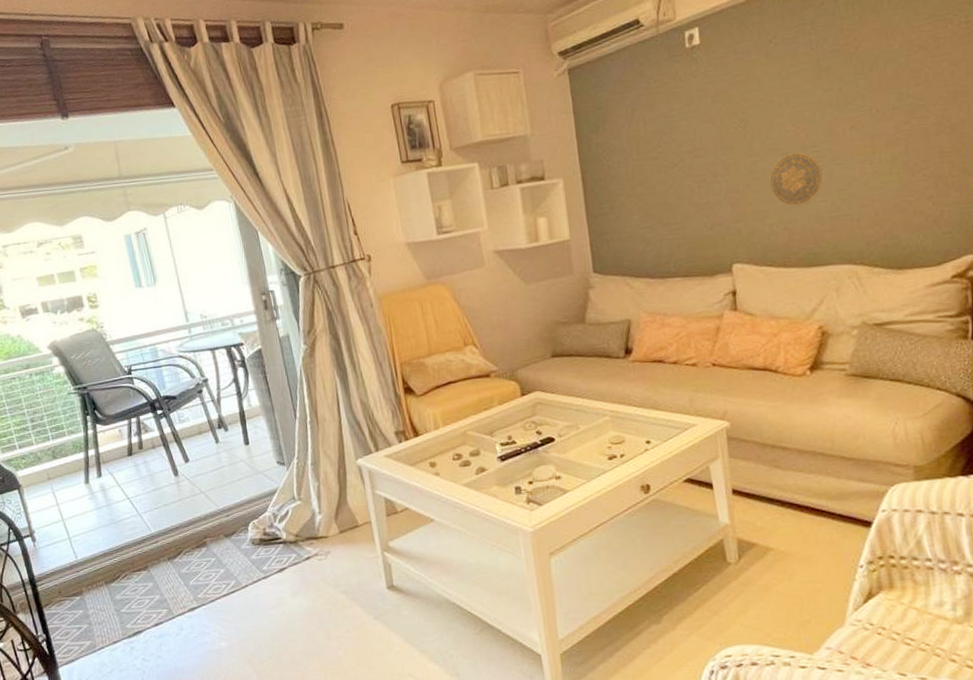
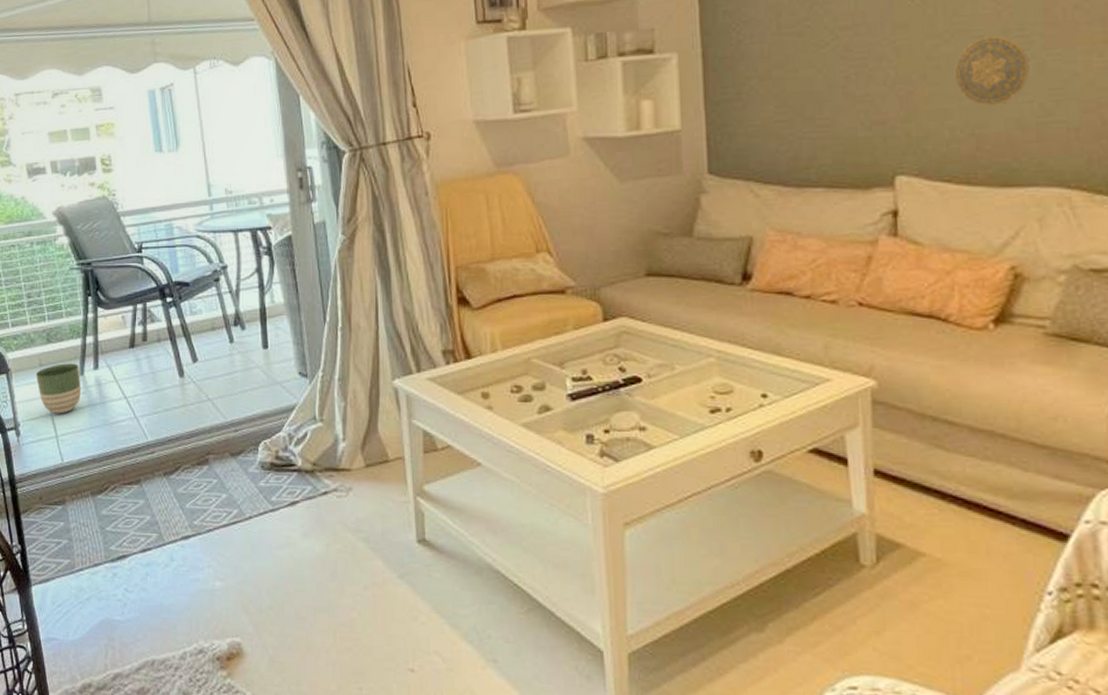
planter: none [45,474,89,519] -> present [35,363,82,414]

